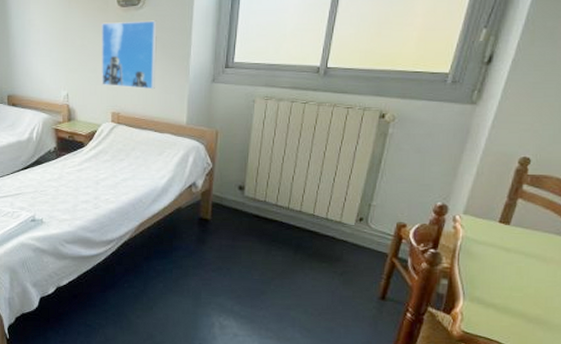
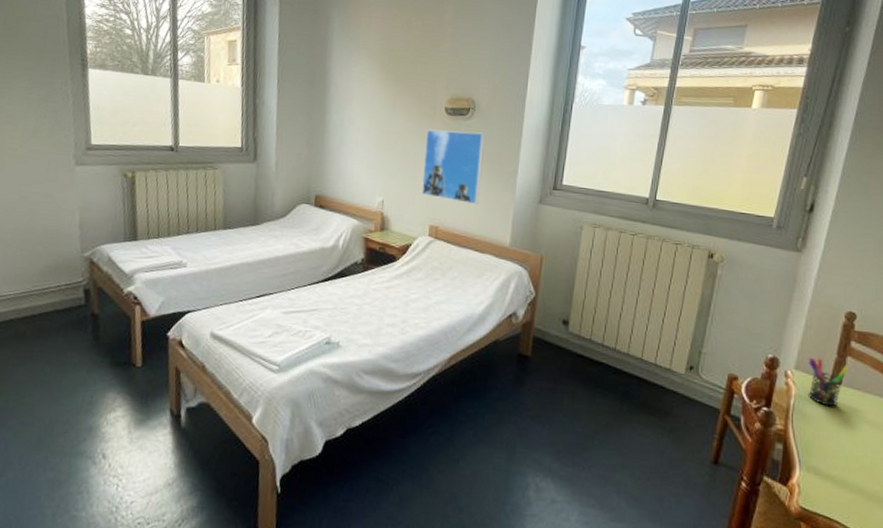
pen holder: none [475,202,519,245] -> present [808,357,849,407]

